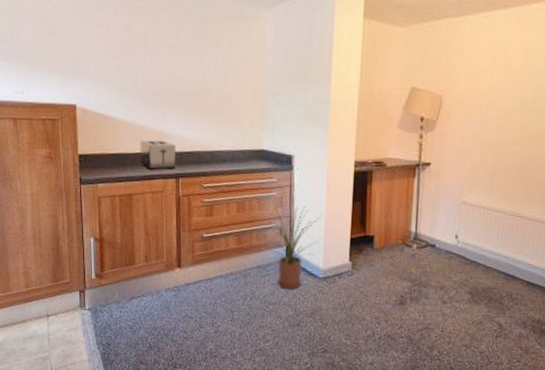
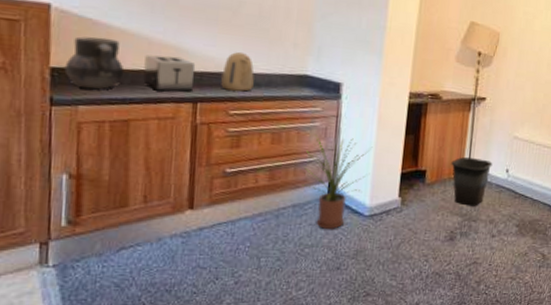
ceramic jug: none [87,128,127,171] -> present [64,36,125,90]
kettle: none [196,132,221,167] -> present [221,51,255,92]
waste bin: none [398,222,441,272] -> present [451,156,493,206]

